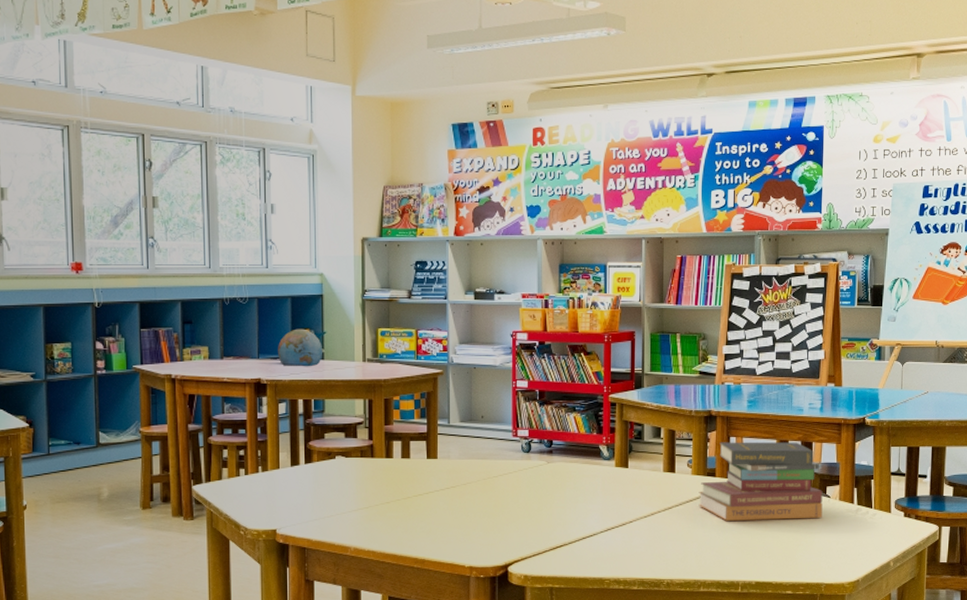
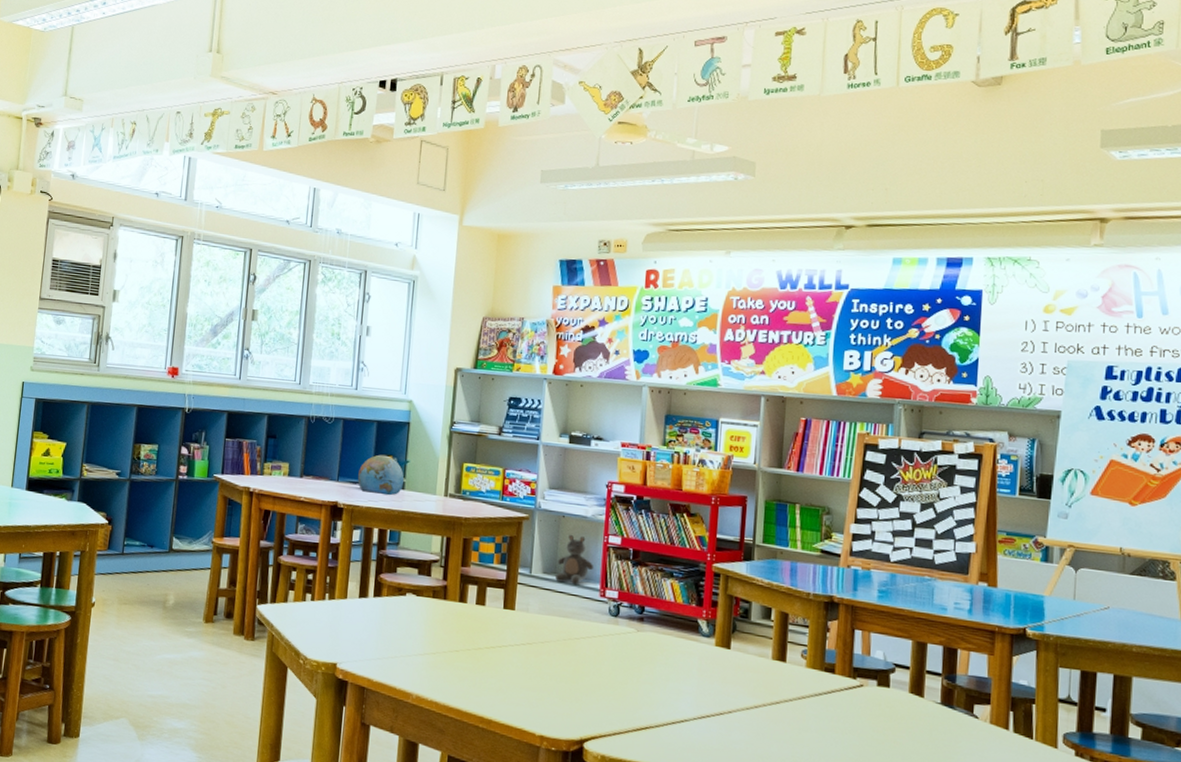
teddy bear: none [472,383,506,429] -> present [555,534,594,585]
books: present [698,442,823,521] -> none [812,634,969,741]

